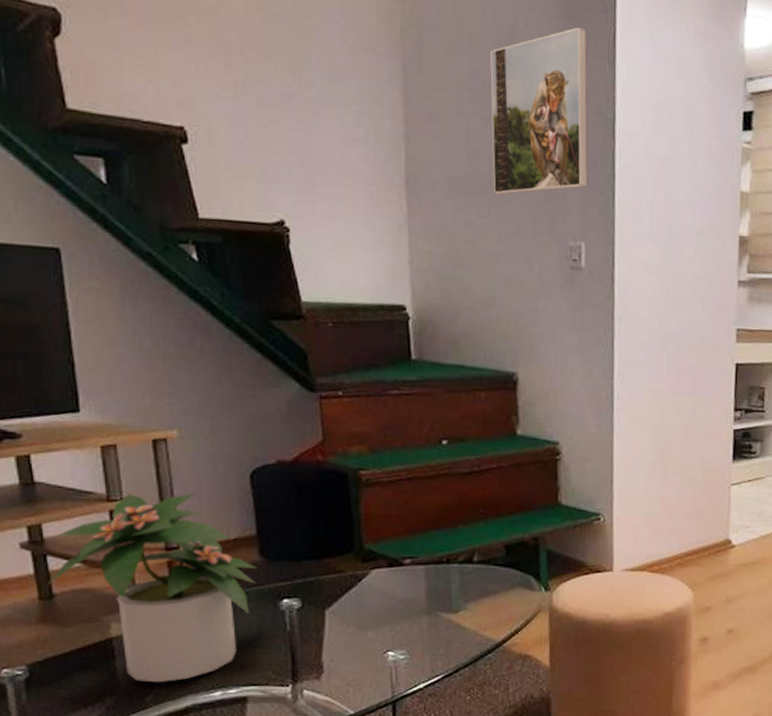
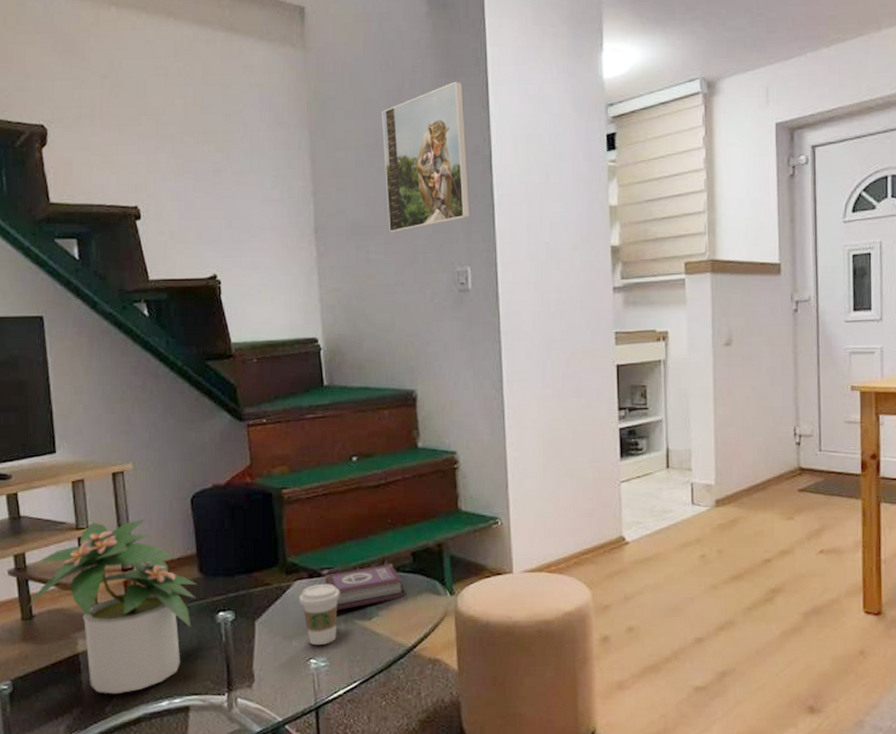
coffee cup: none [377,573,423,638] -> present [299,583,340,646]
book: none [407,556,495,602] -> present [325,564,404,610]

